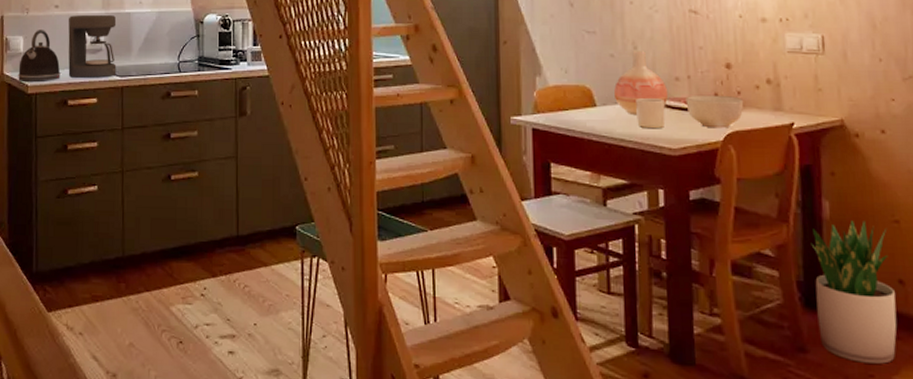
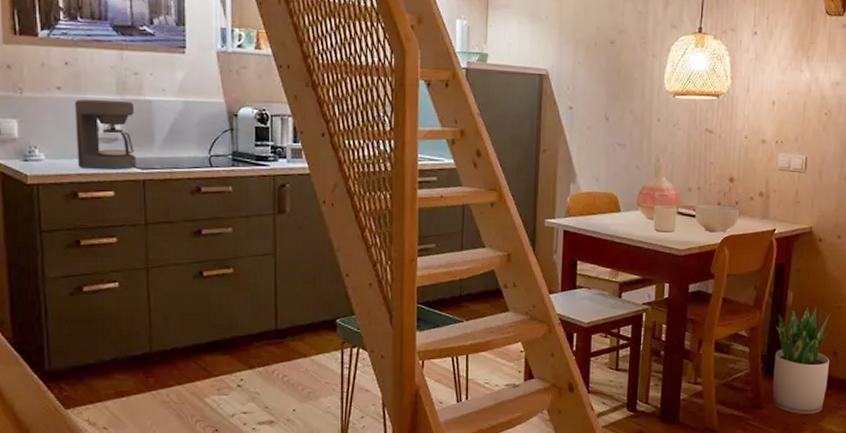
kettle: present [18,30,61,81] -> none [13,113,68,171]

